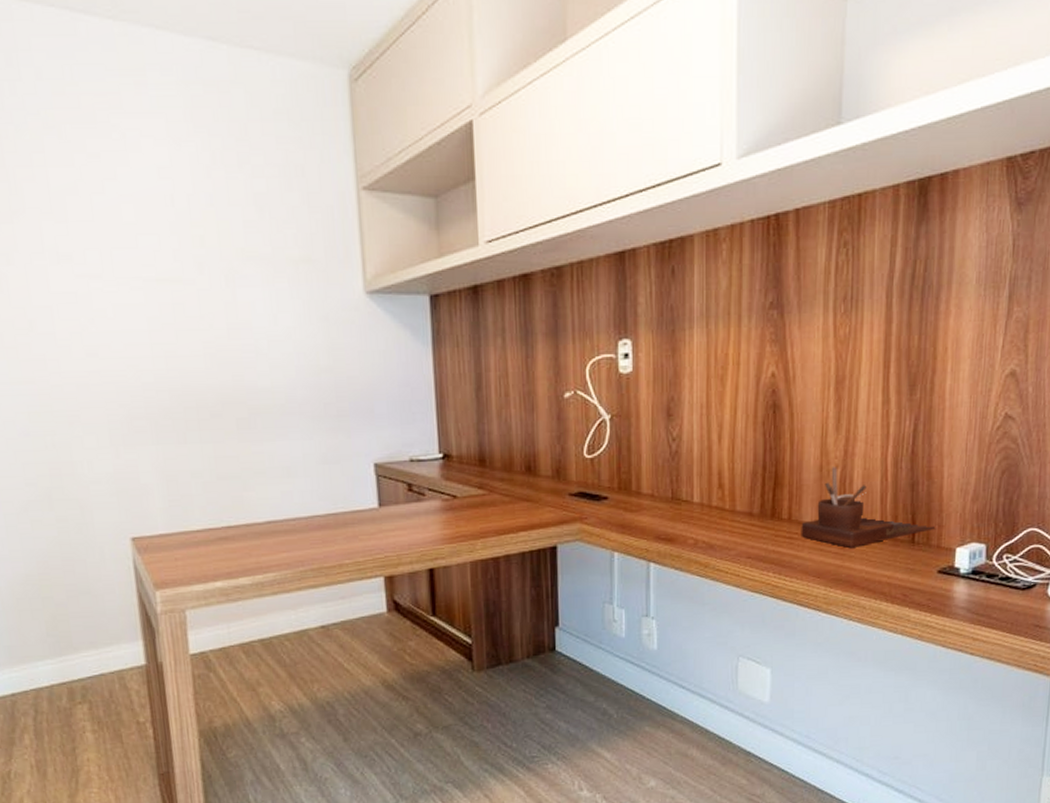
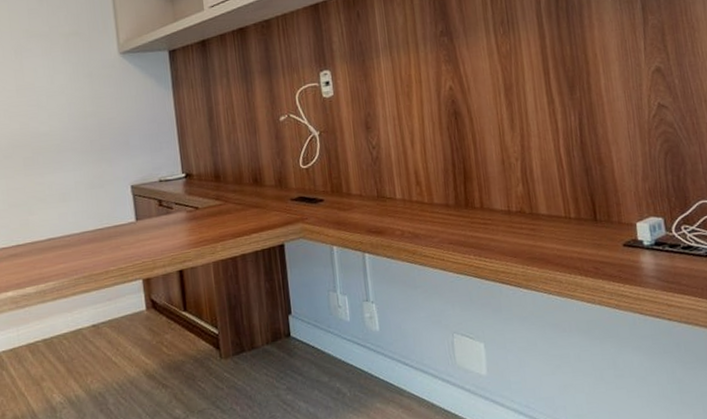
desk organizer: present [801,467,936,548] -> none [492,160,615,229]

